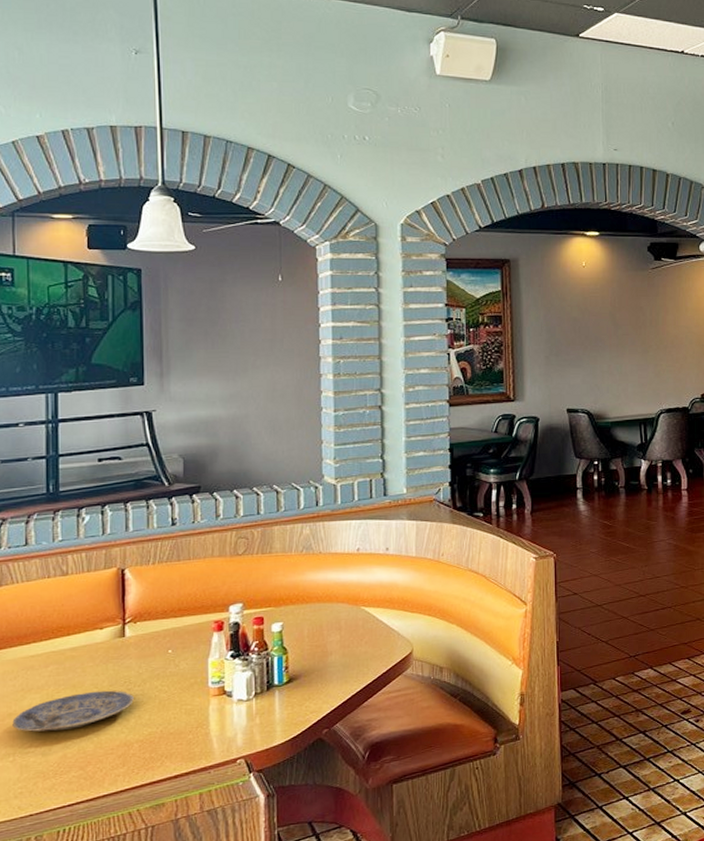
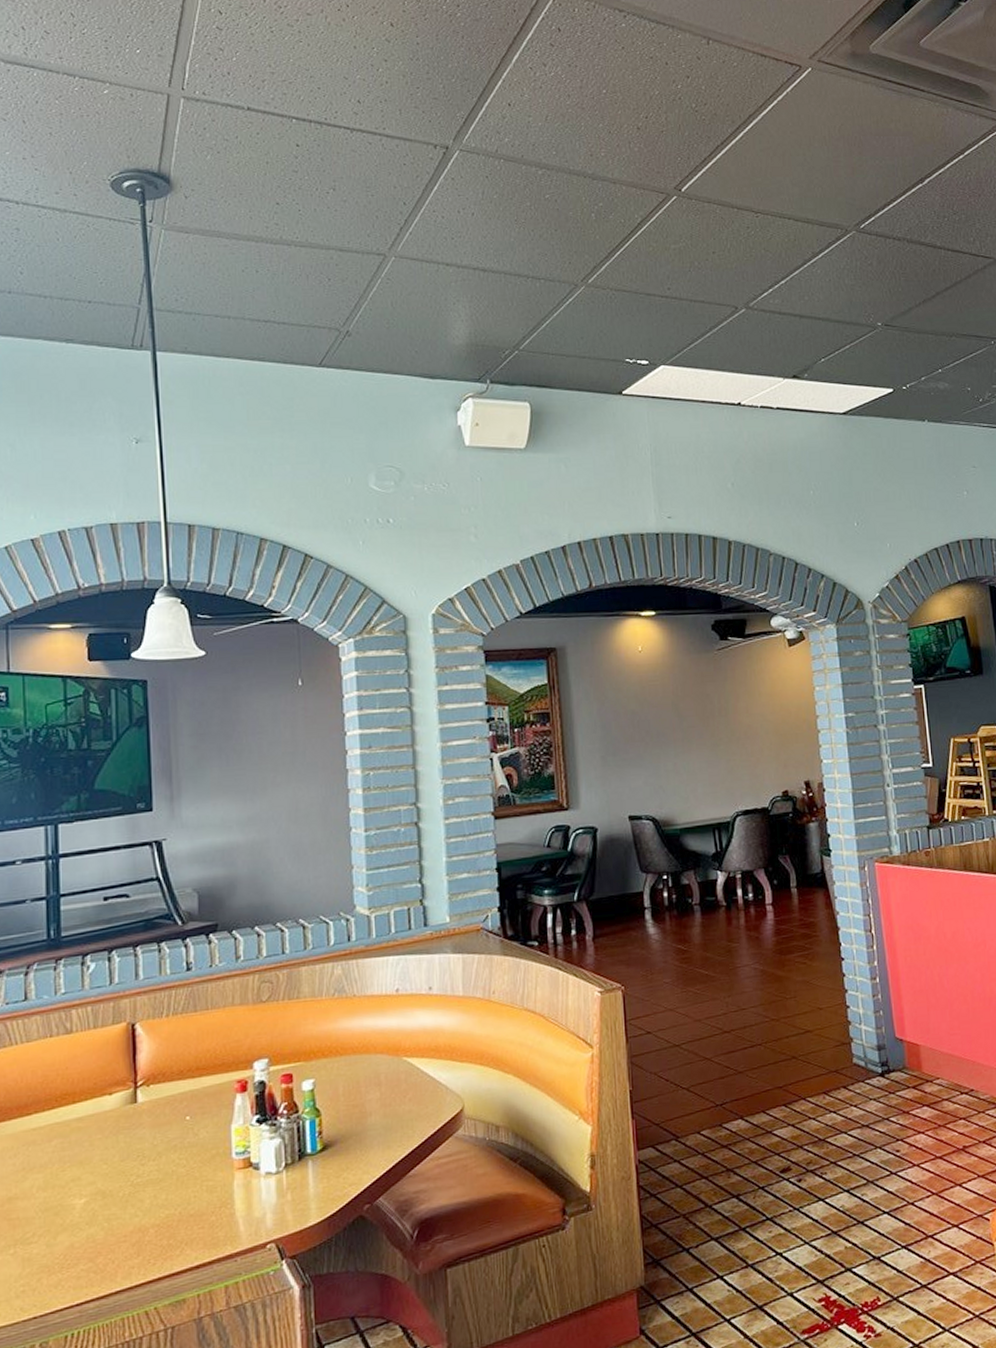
plate: present [12,690,134,732] -> none [13,1166,148,1219]

